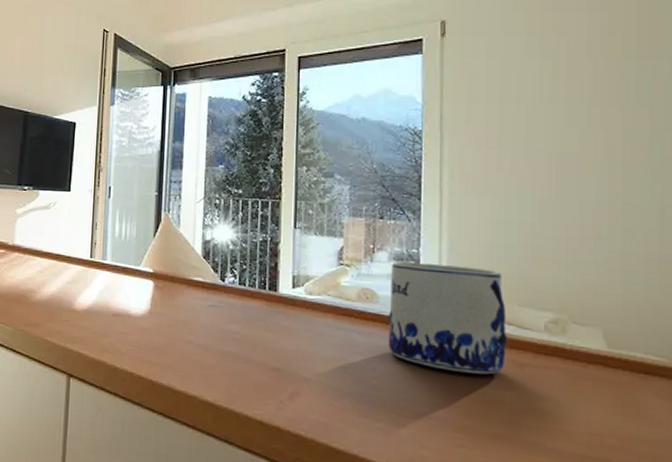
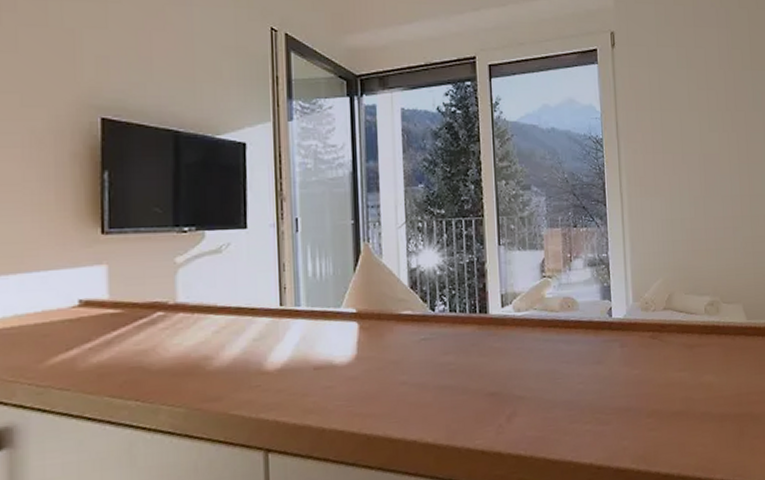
mug: present [388,261,508,375] -> none [587,264,680,363]

